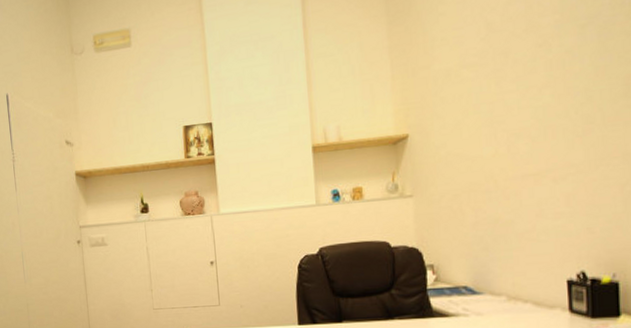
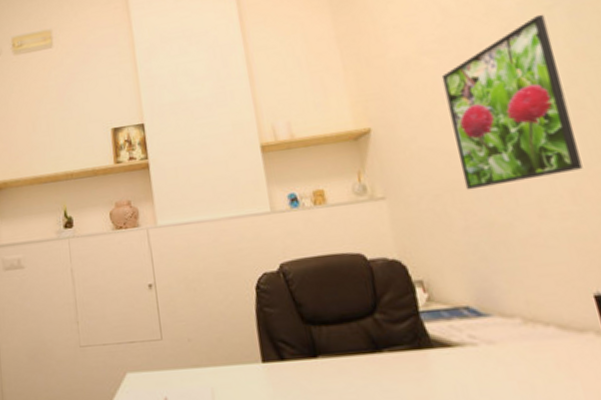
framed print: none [476,32,581,192] -> present [441,14,583,190]

